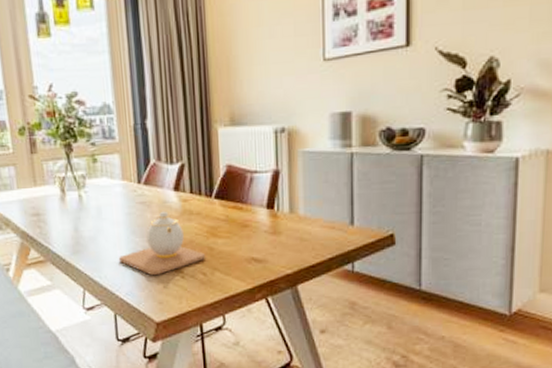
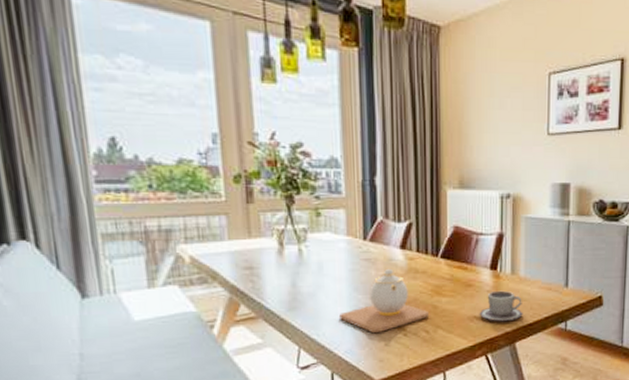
cup: none [258,230,305,264] -> present [480,290,523,322]

